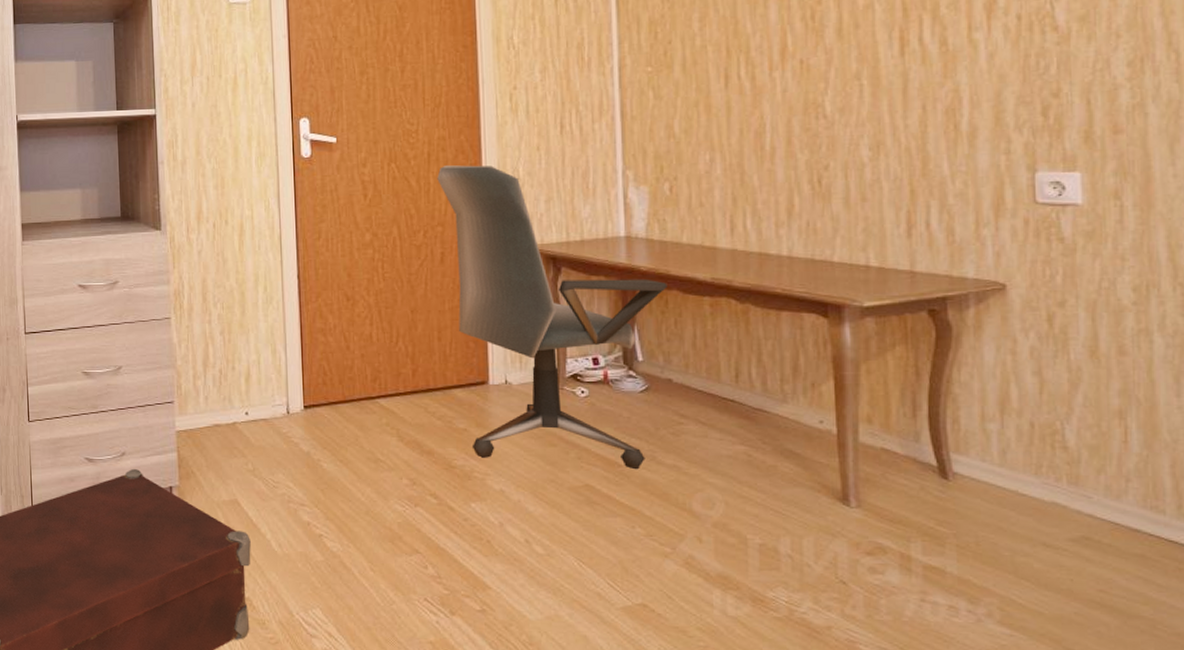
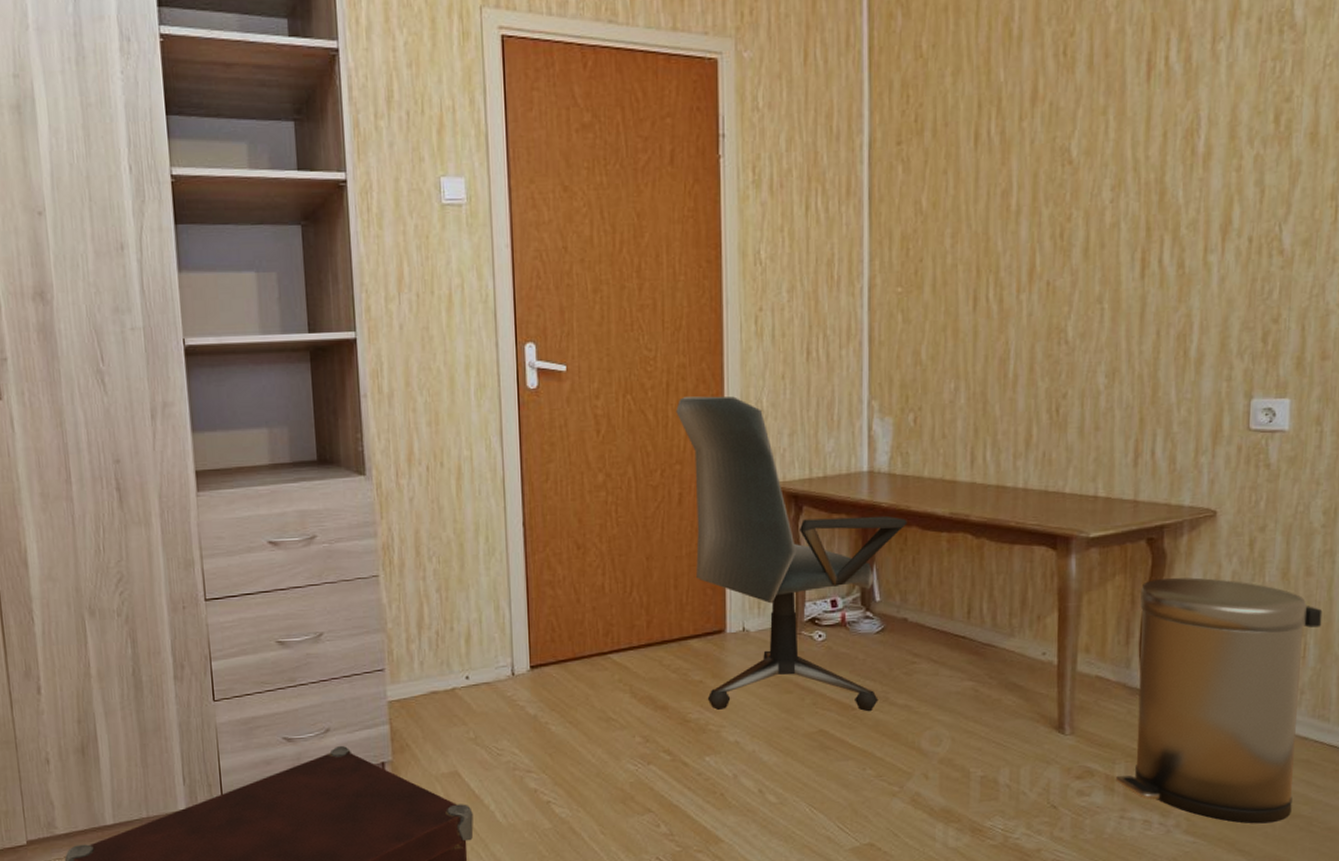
pedal bin: none [913,351,1144,622] -> present [1116,577,1323,824]

